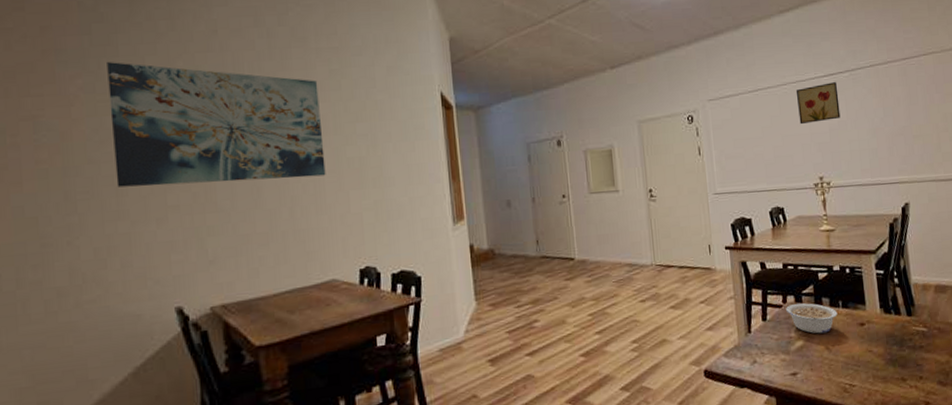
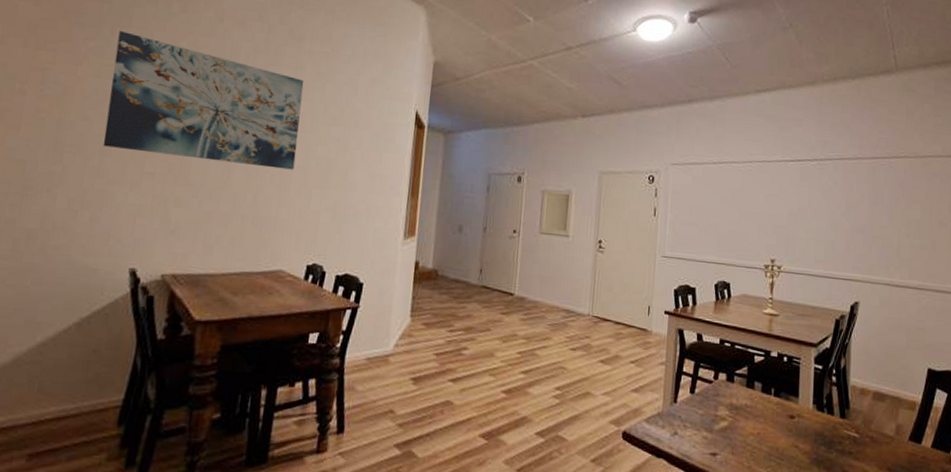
legume: present [785,303,838,334] -> none [715,382,768,419]
wall art: present [795,82,841,125] -> none [759,168,803,205]

